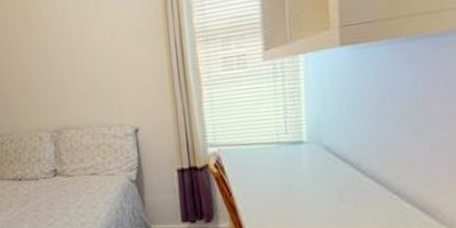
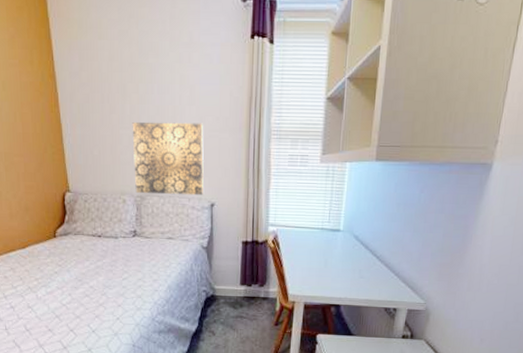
wall art: none [39,39,125,128] -> present [132,122,204,196]

